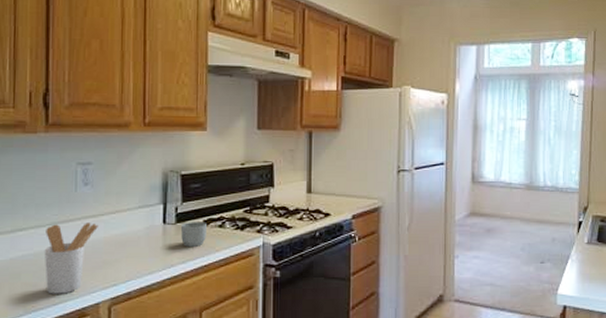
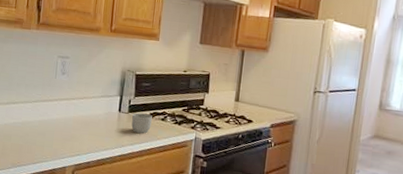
utensil holder: present [44,223,98,294] -> none [28,102,70,156]

